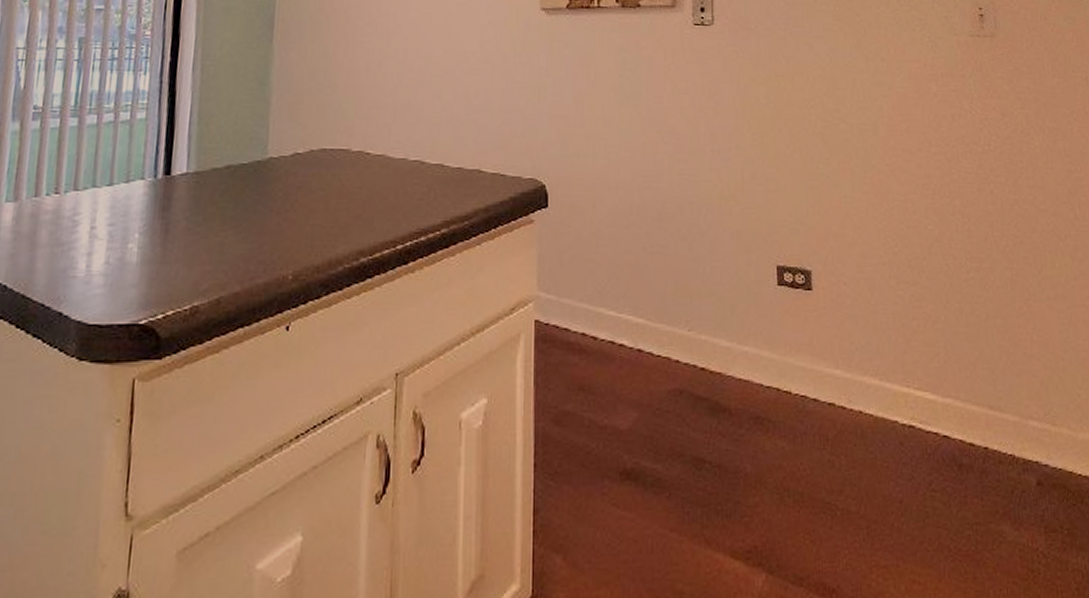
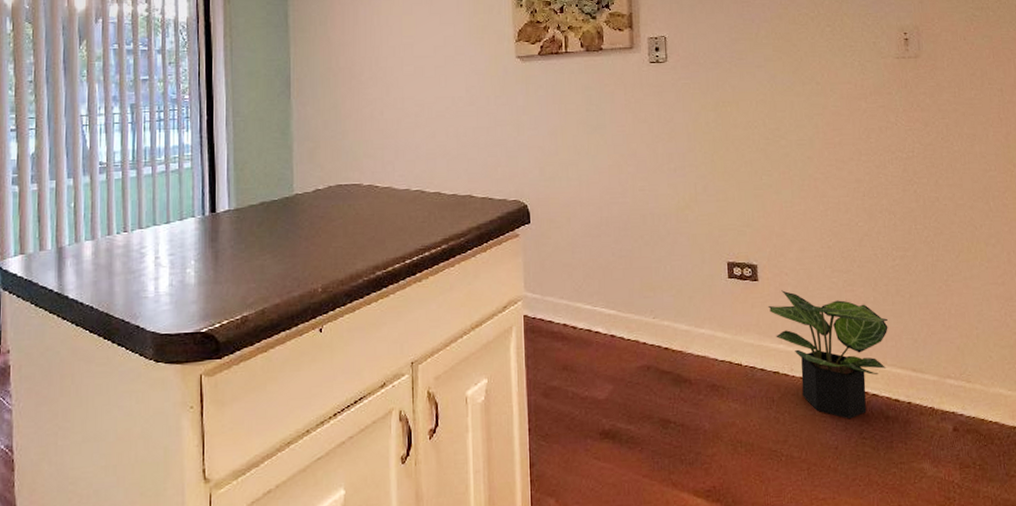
potted plant: none [823,303,962,466] -> present [768,290,888,419]

